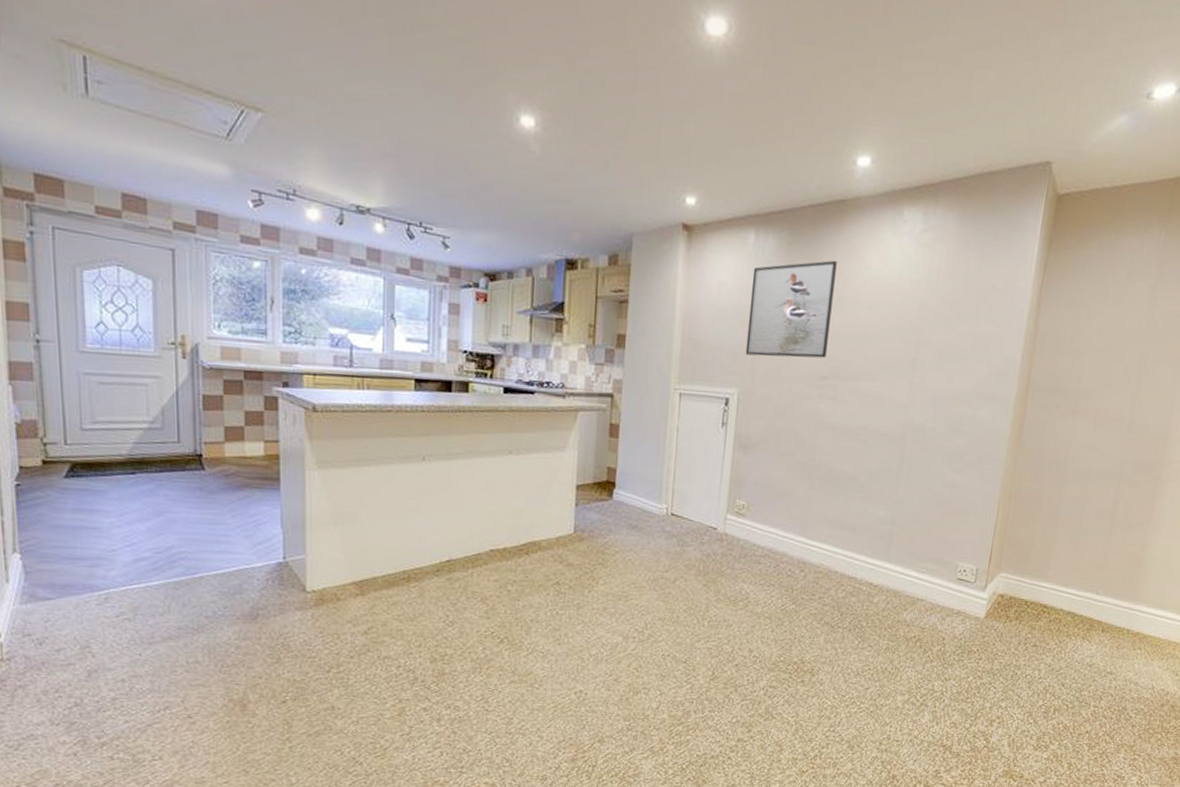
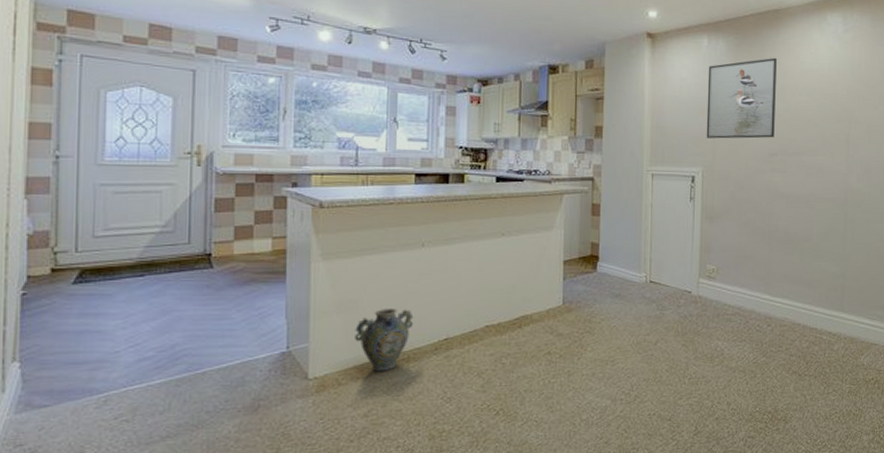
ceramic jug: none [353,523,414,590] -> present [355,308,414,372]

